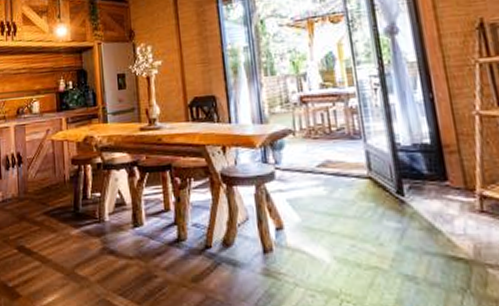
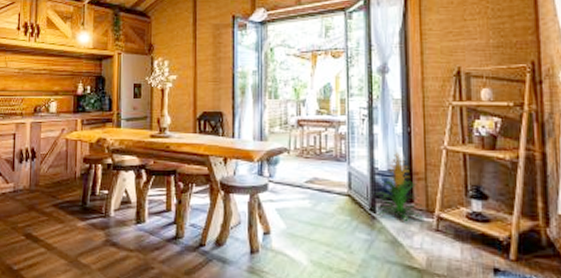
indoor plant: none [401,121,464,205] -> present [376,150,424,222]

